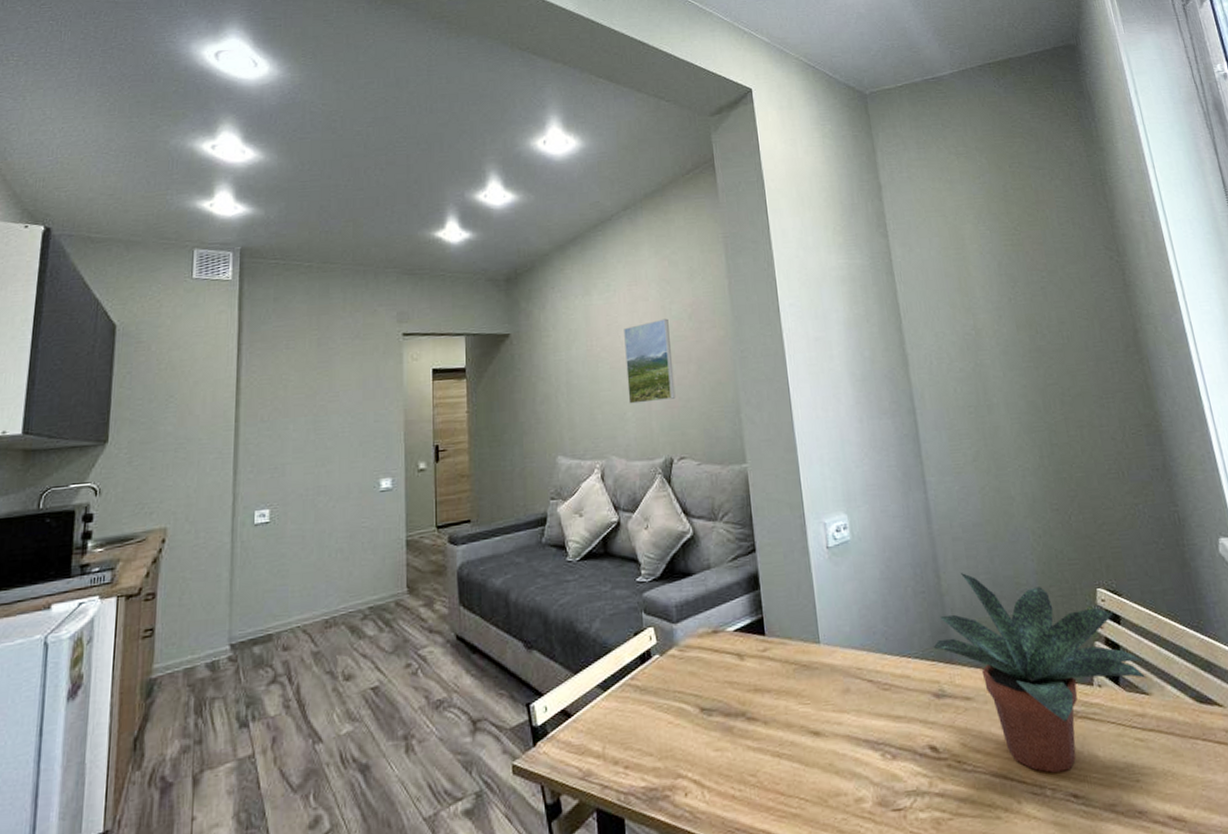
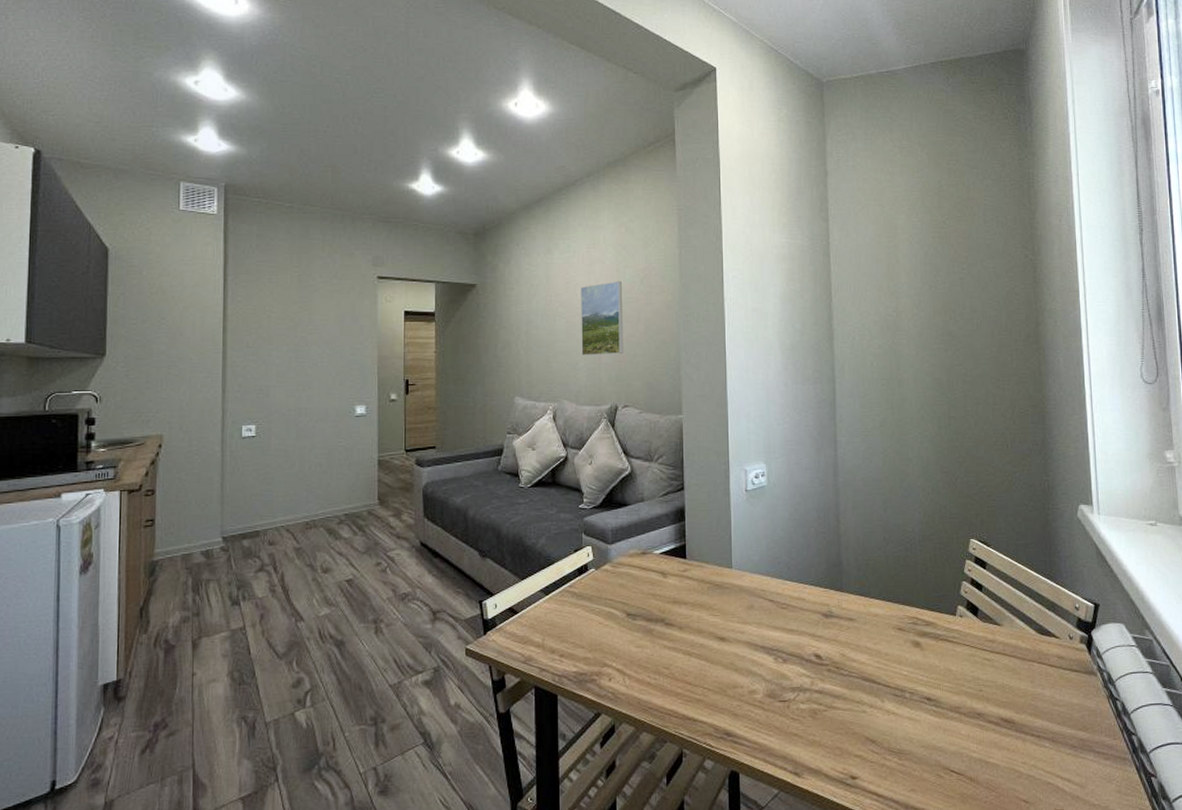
potted plant: present [933,573,1146,773] -> none [827,519,1000,680]

